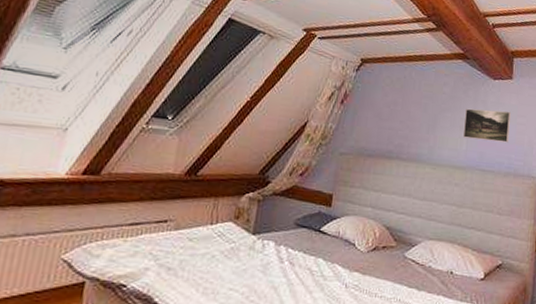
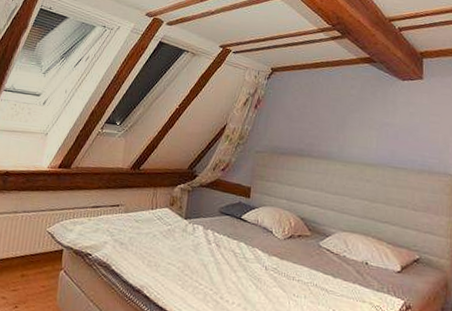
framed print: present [462,108,511,143] -> none [372,108,422,141]

